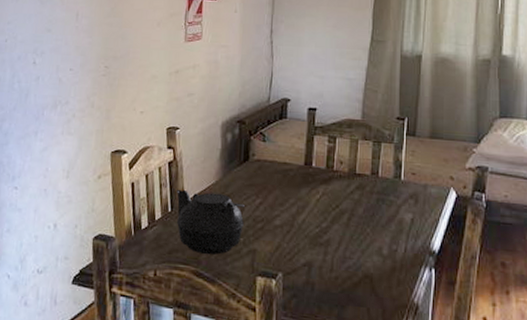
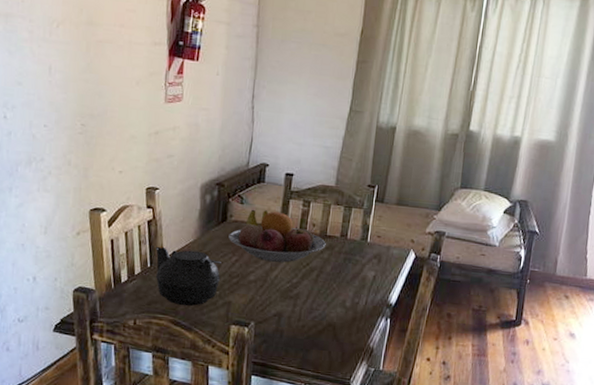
fruit bowl: none [251,147,356,205] -> present [228,209,326,263]

